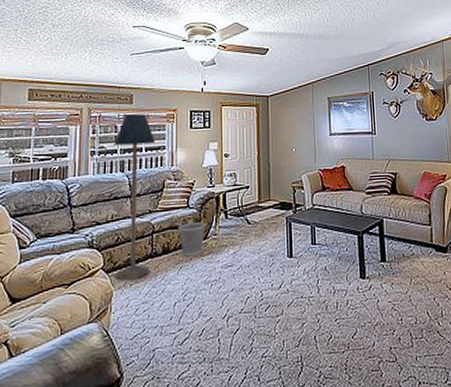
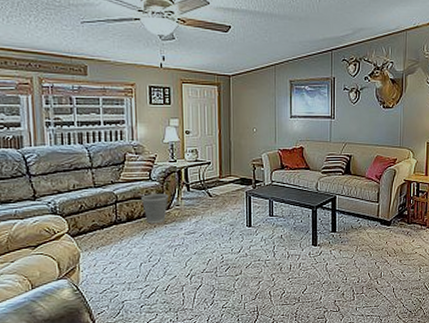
floor lamp: present [113,114,155,282] -> none [69,87,115,245]

